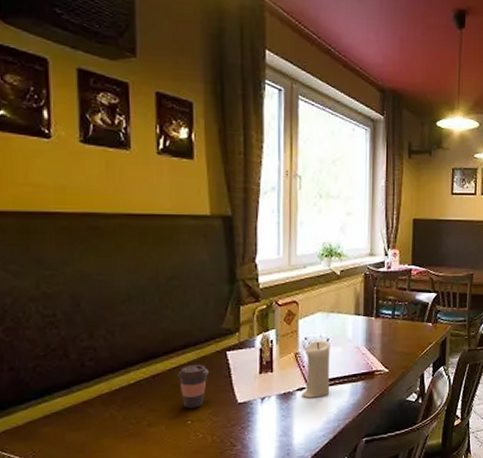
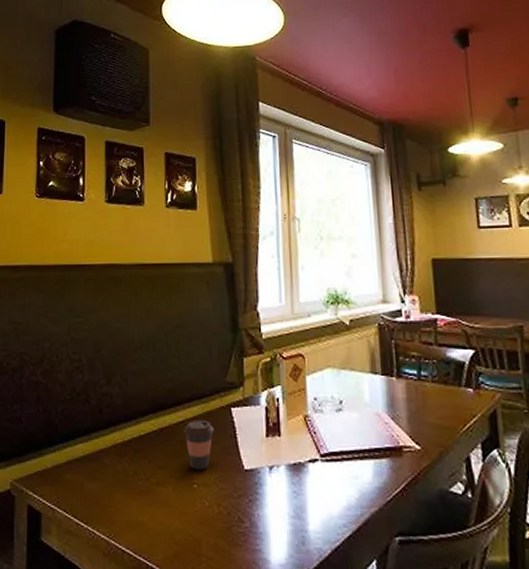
candle: present [302,340,330,399] -> none [315,401,348,474]

